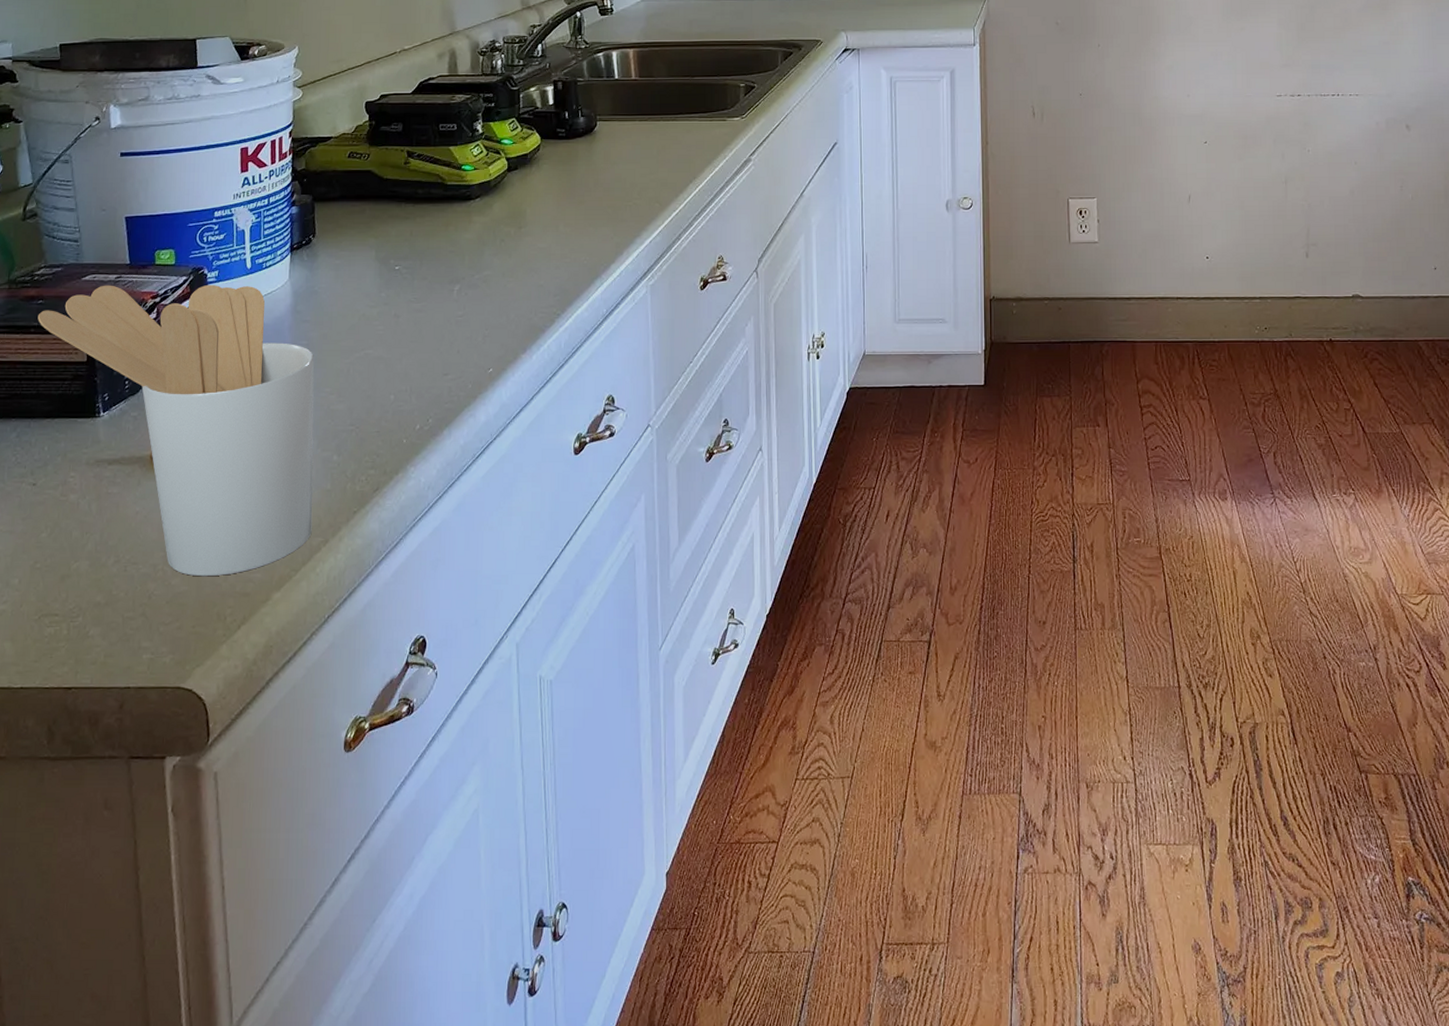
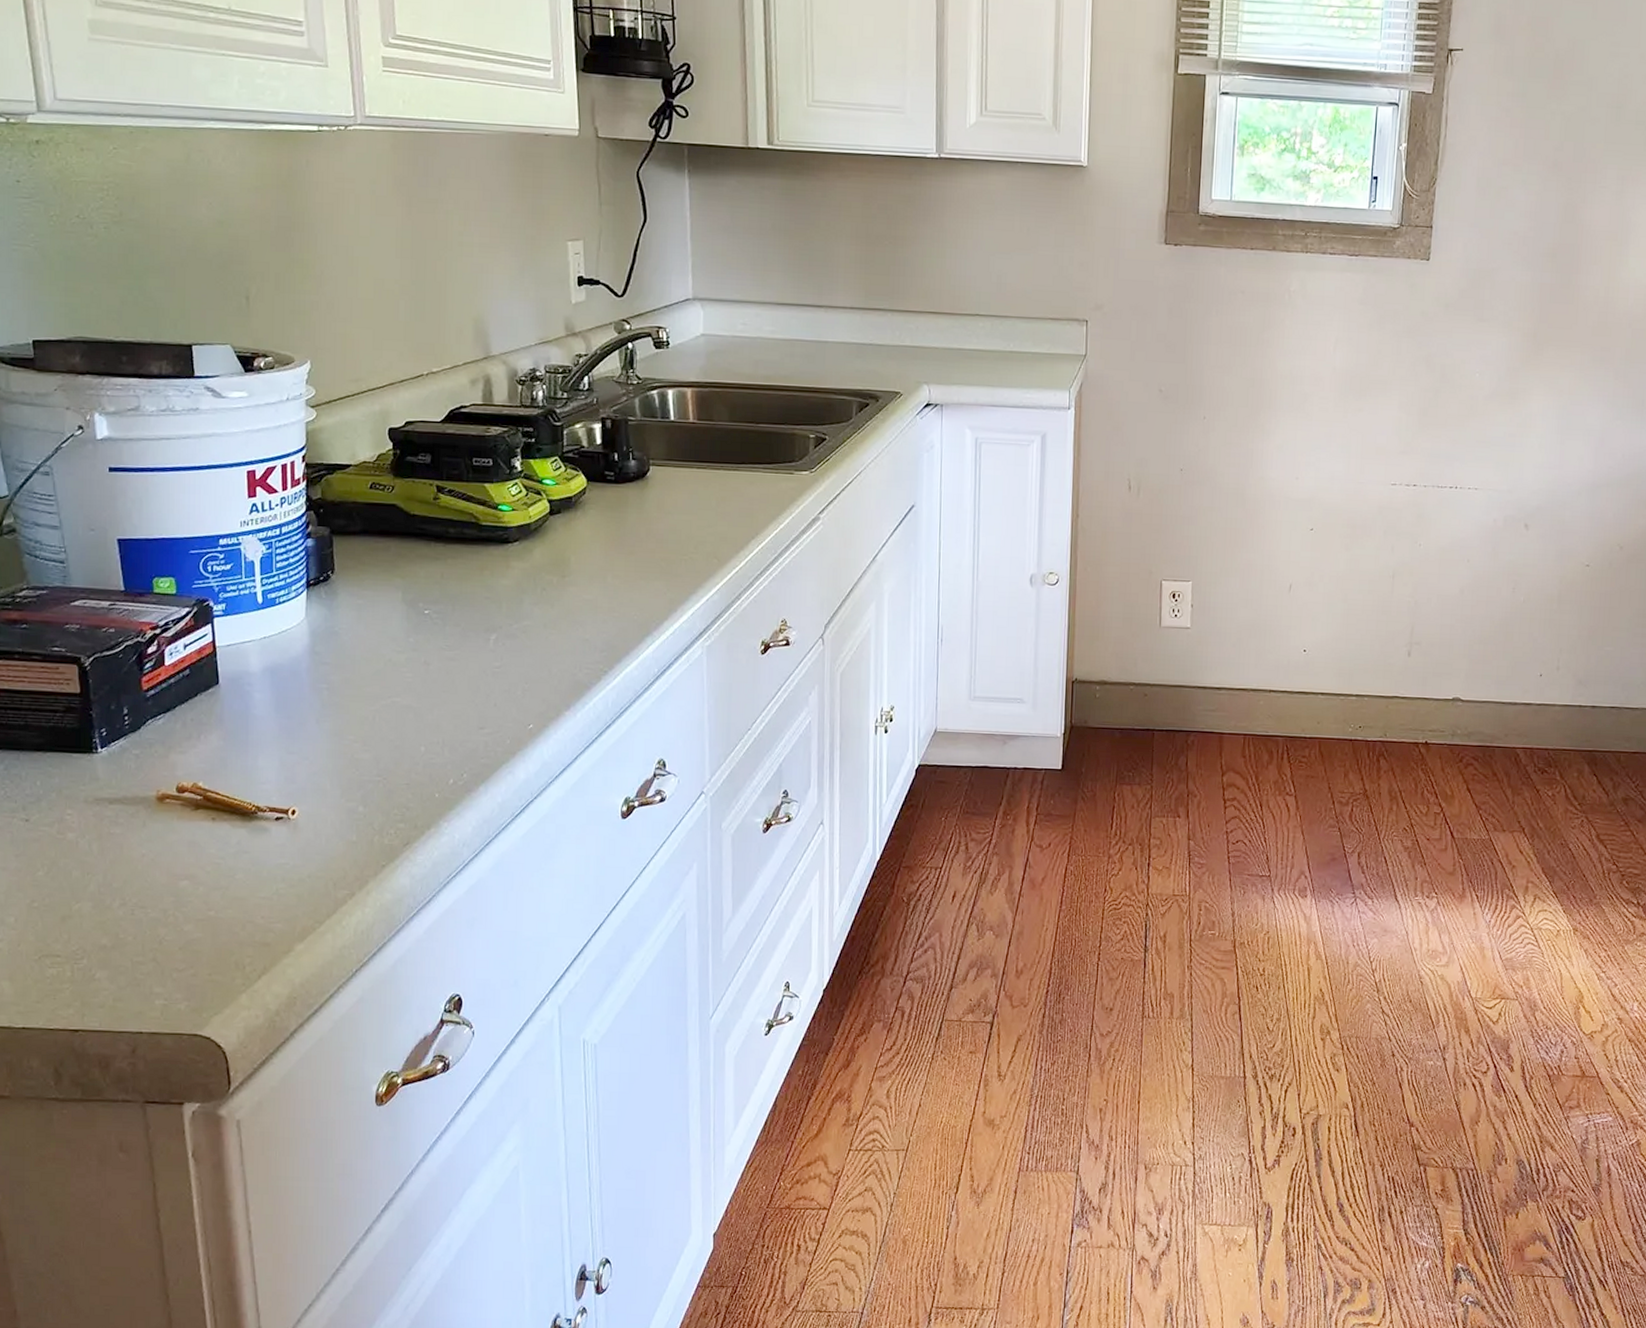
utensil holder: present [37,284,315,577] -> none [22,612,337,925]

